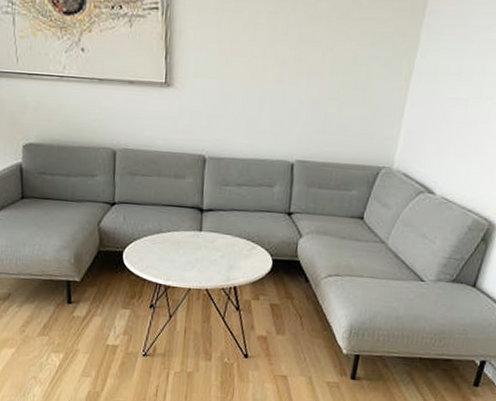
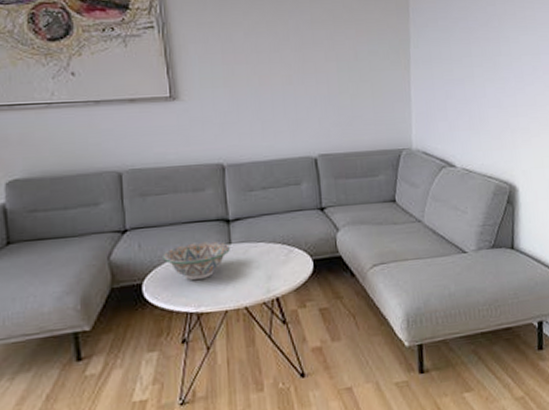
decorative bowl: none [142,224,200,258] -> present [163,241,230,281]

